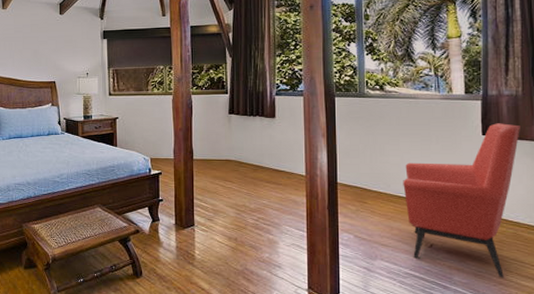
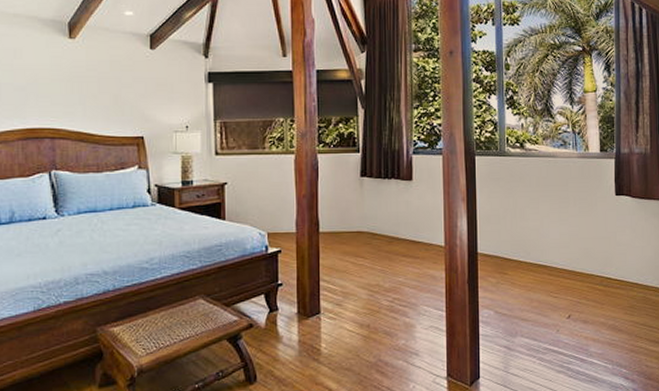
armchair: present [403,123,520,278] -> none [542,182,649,345]

